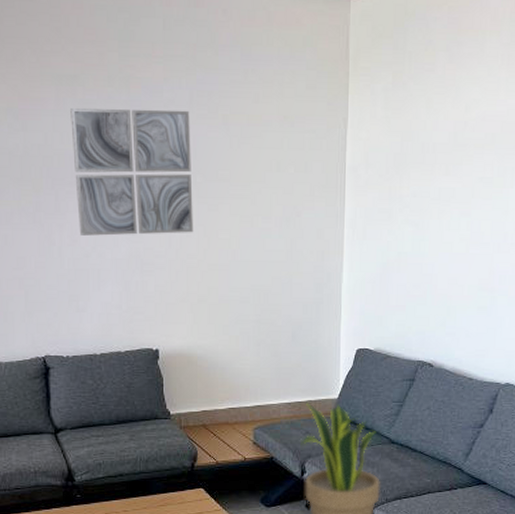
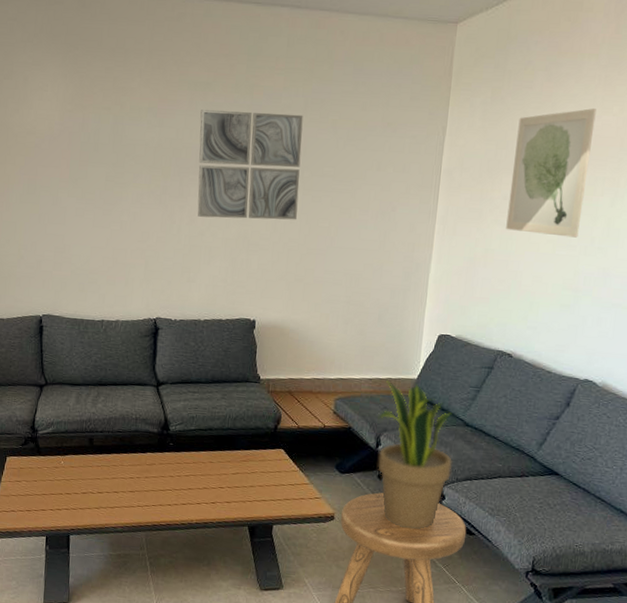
wall art: none [417,92,501,234] -> present [506,108,596,238]

